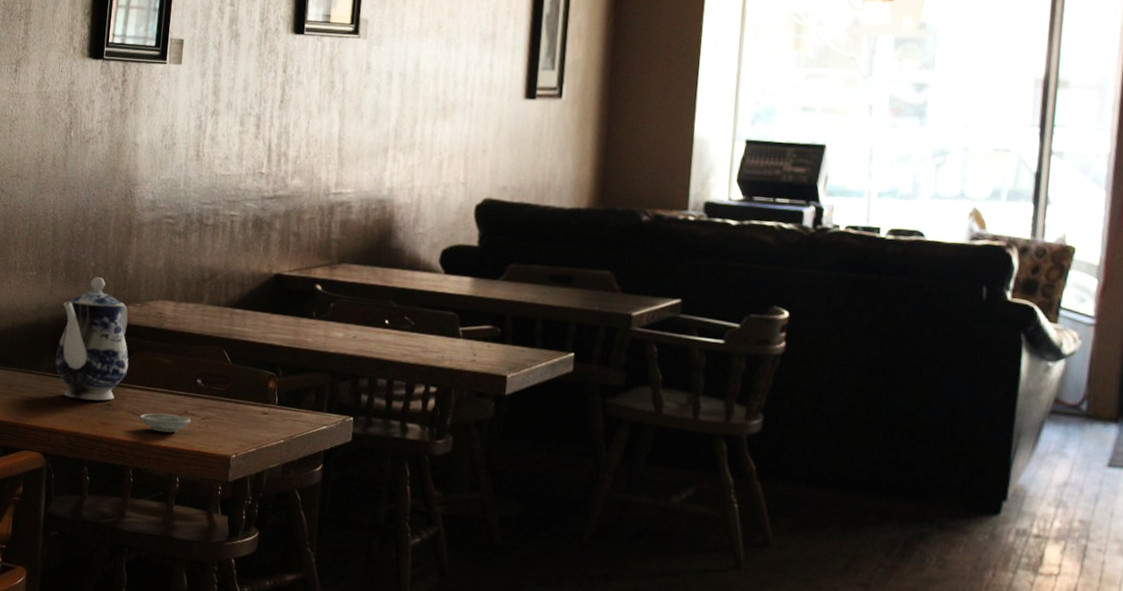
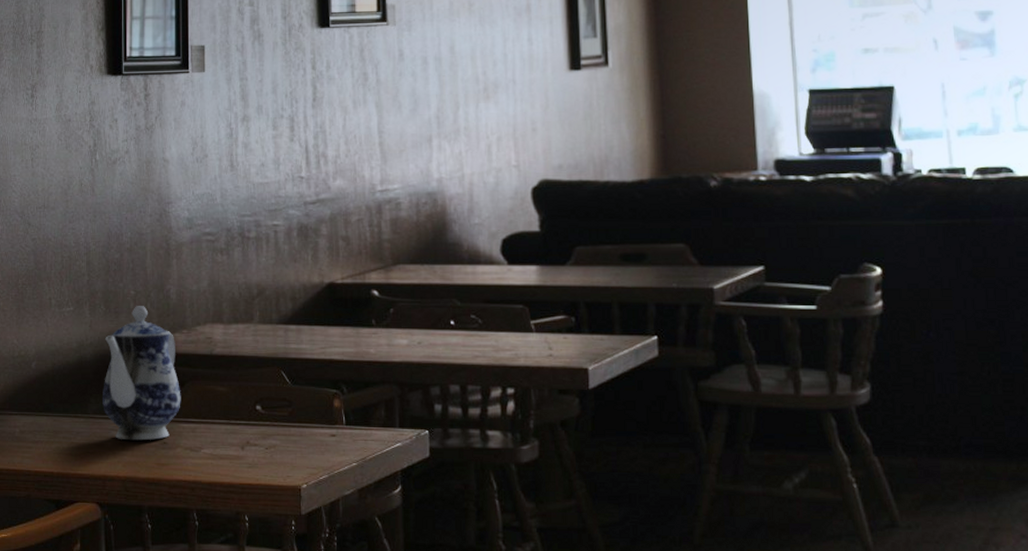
saucer: present [140,413,191,433] -> none [199,447,255,467]

